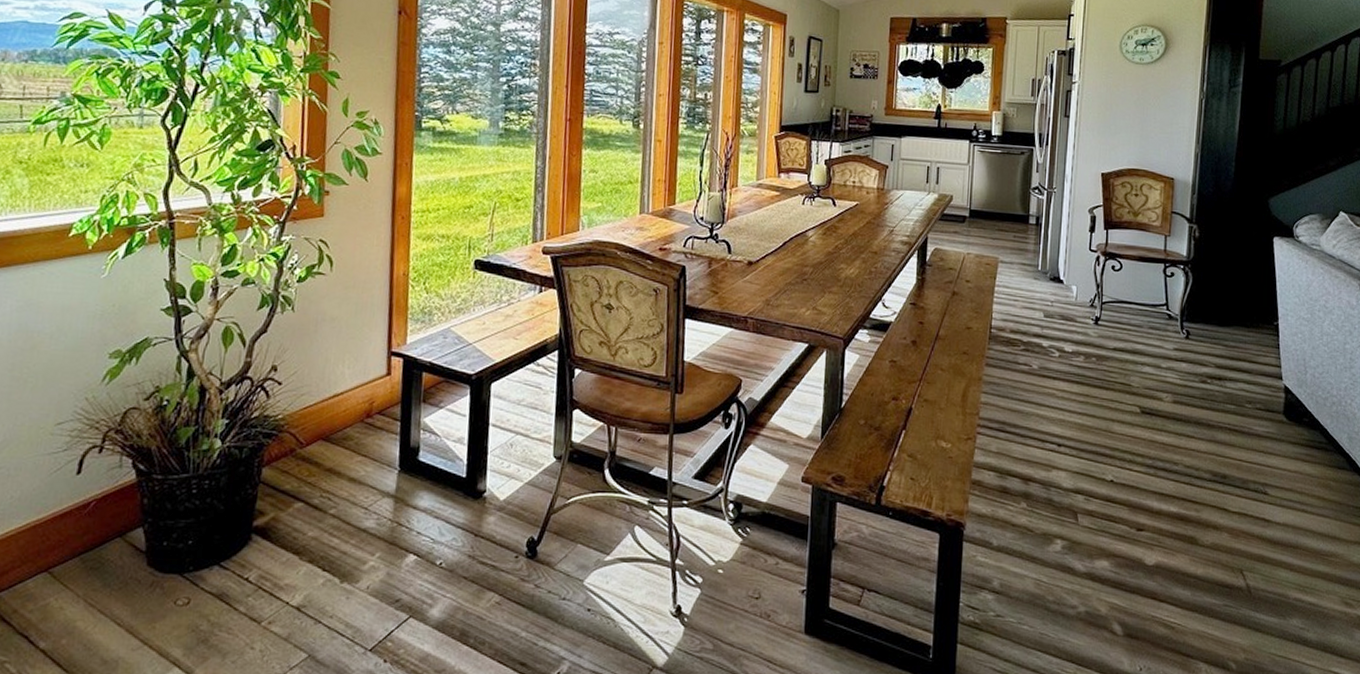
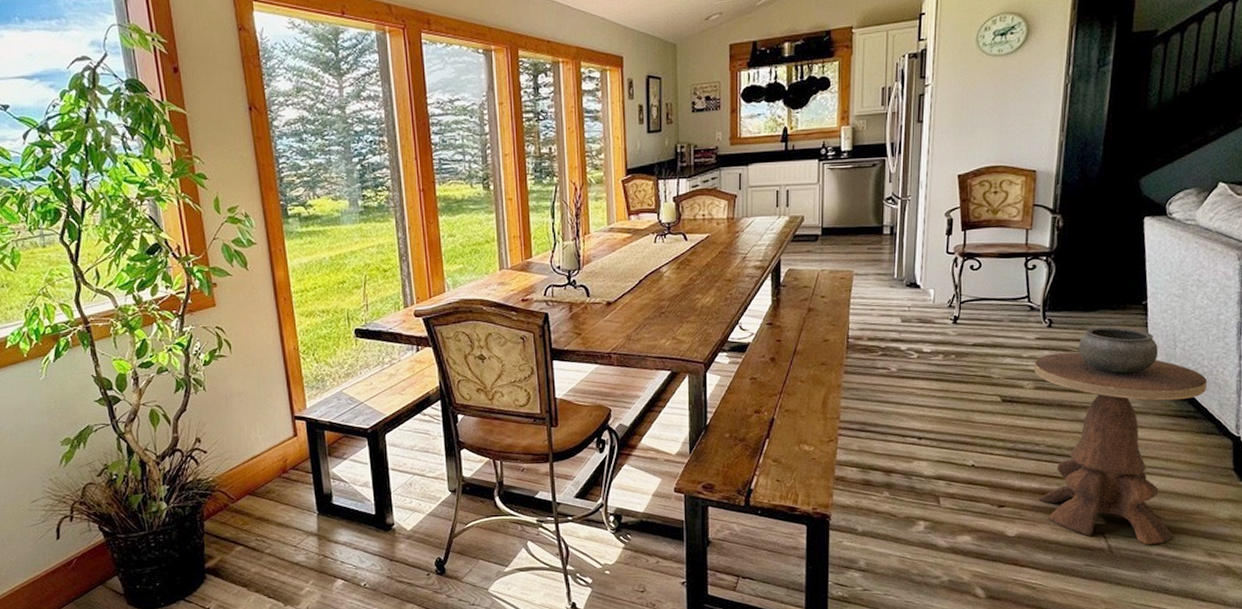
side table: none [1173,343,1337,588] -> present [1034,326,1208,545]

